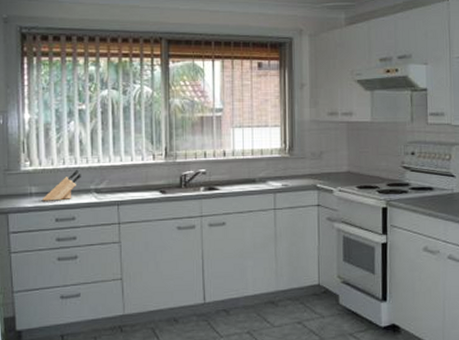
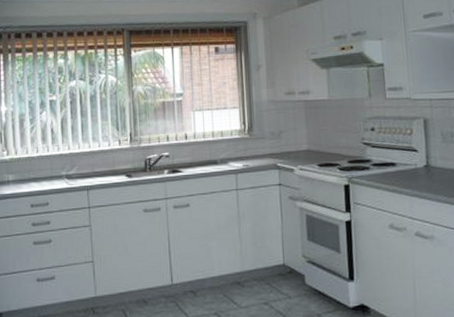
knife block: present [43,170,81,201] -> none [19,158,53,188]

